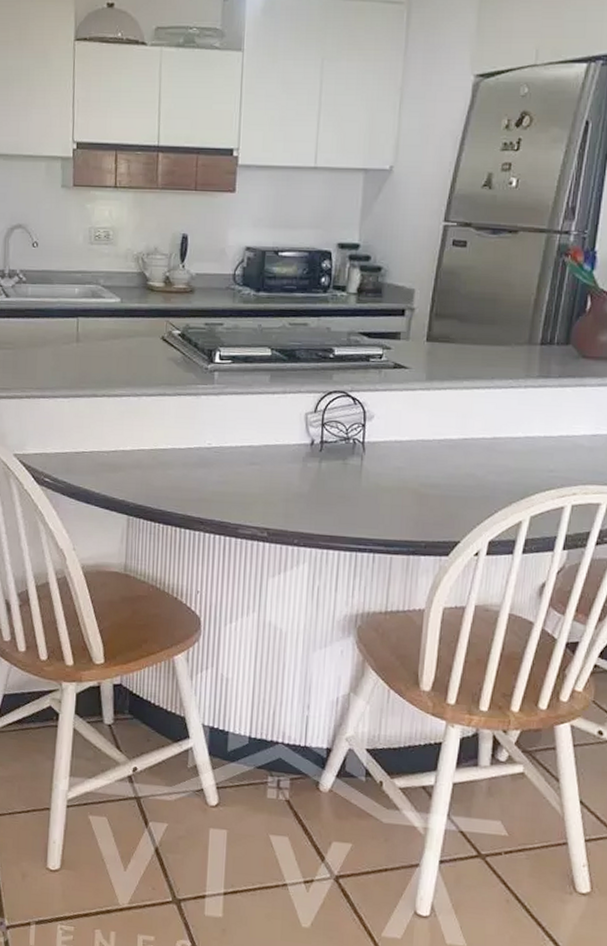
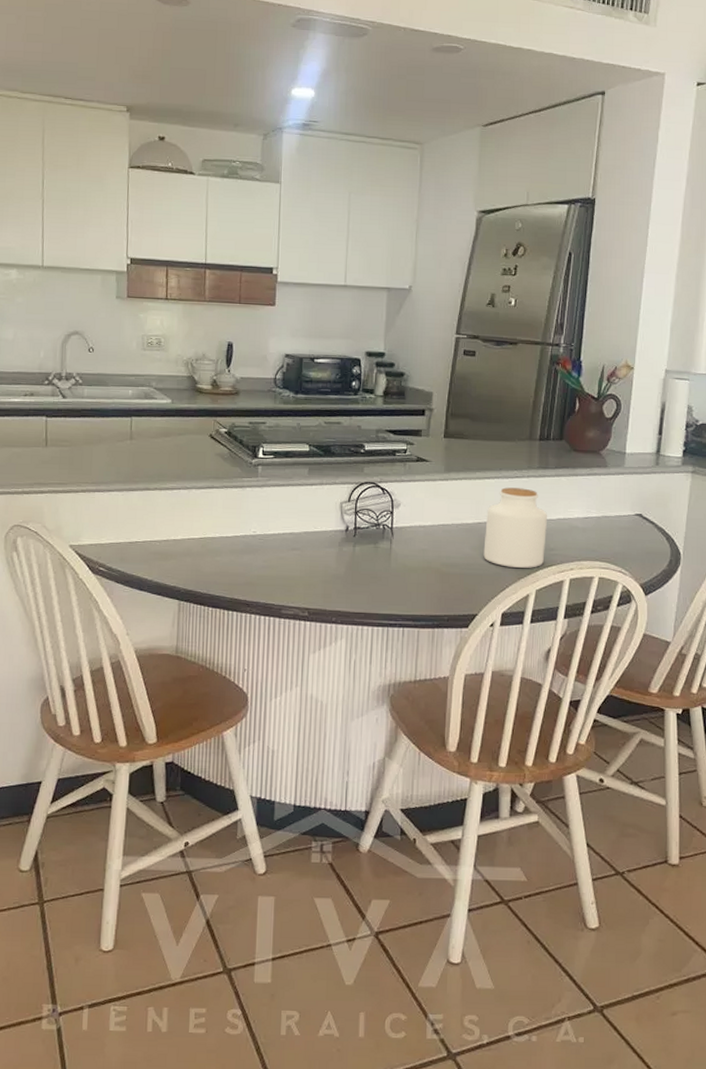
jar: none [469,399,548,492] -> present [483,487,548,568]

